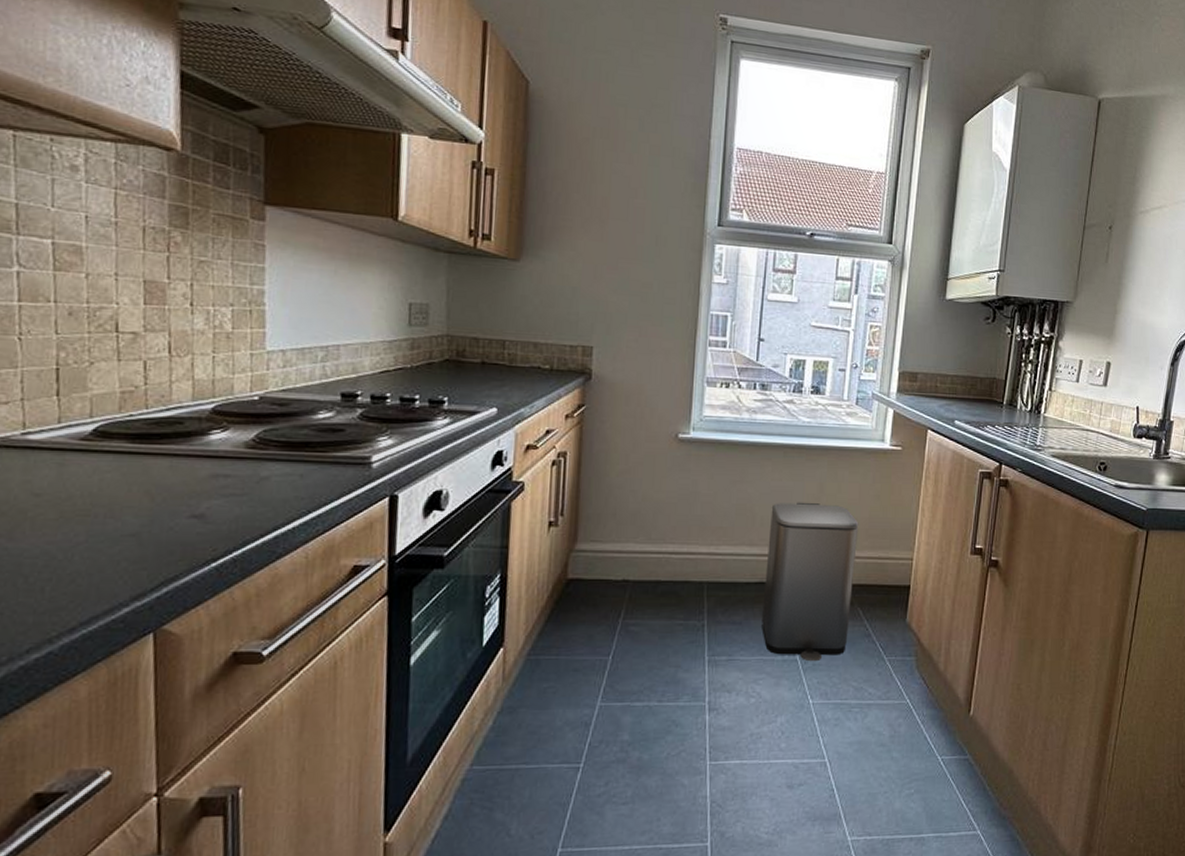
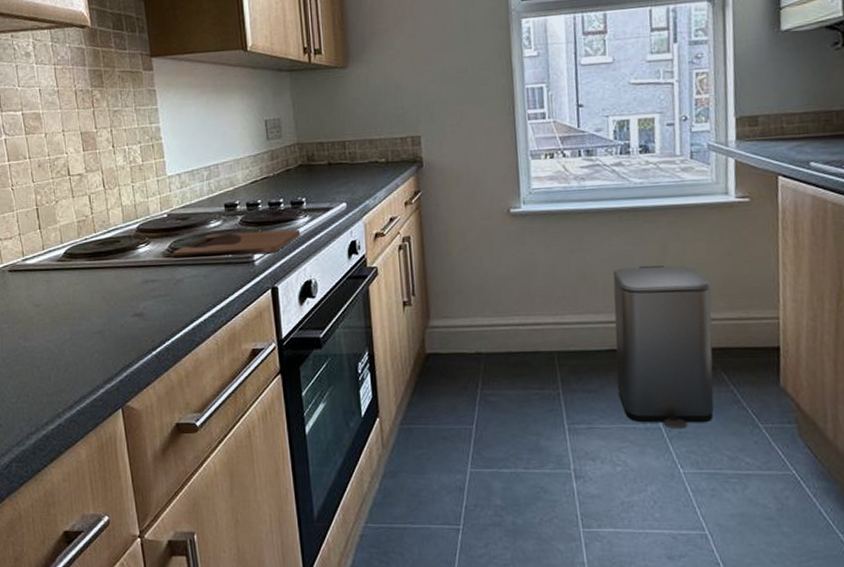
cutting board: none [261,427,437,455] -> present [173,229,301,258]

